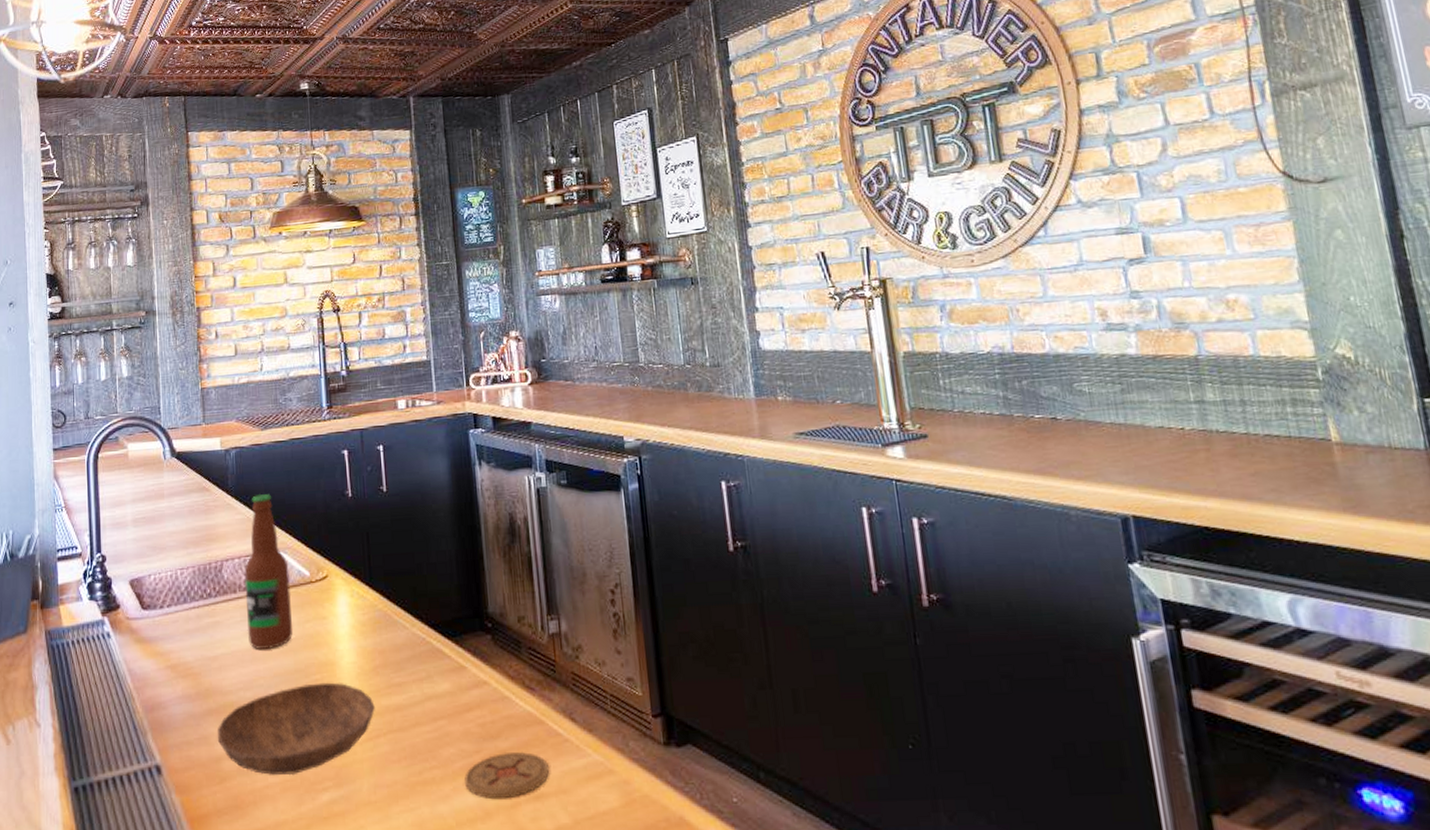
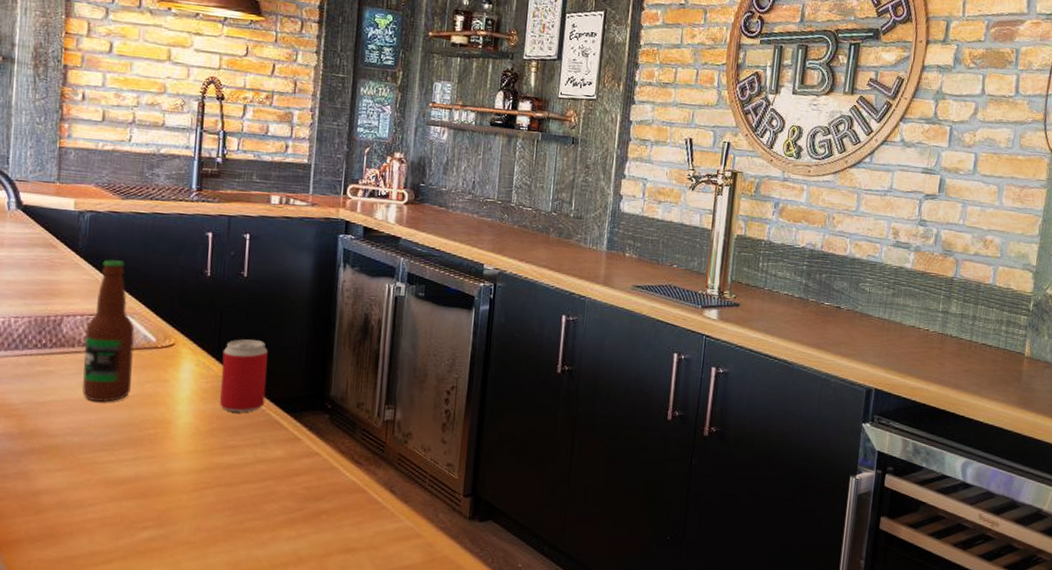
bowl: present [217,682,375,776] -> none [37,437,206,514]
beverage can: none [374,559,424,644] -> present [220,339,268,412]
coaster: present [465,751,550,800] -> none [283,512,364,550]

